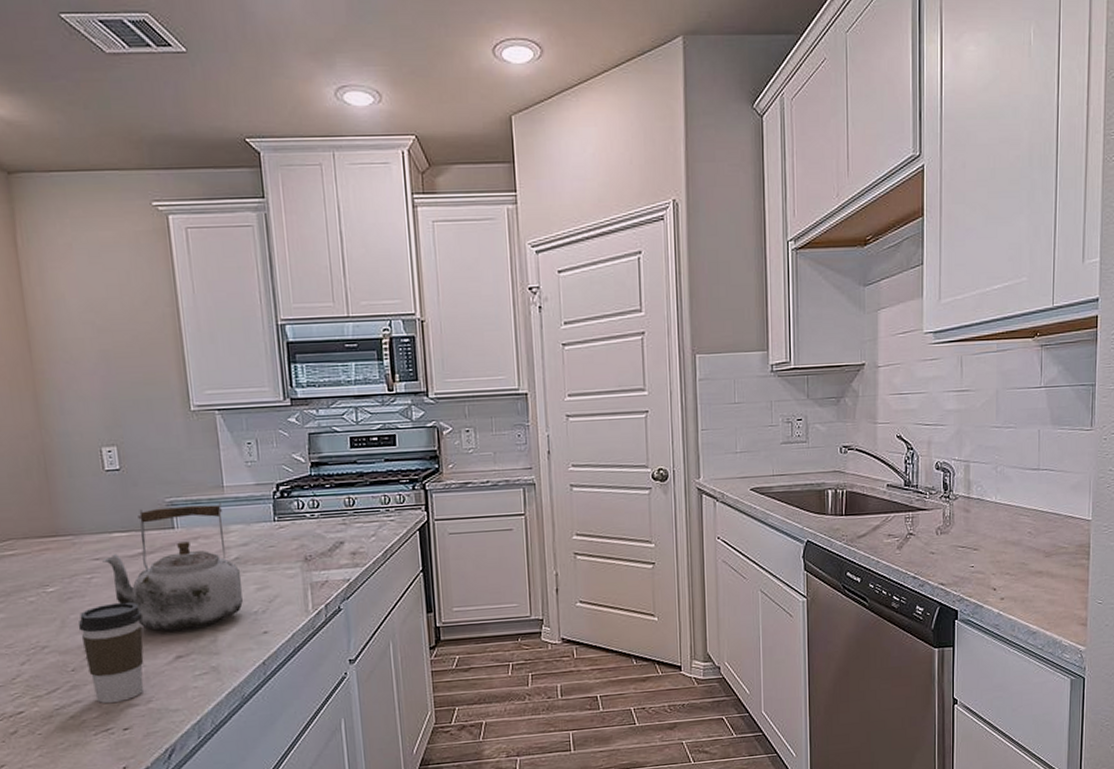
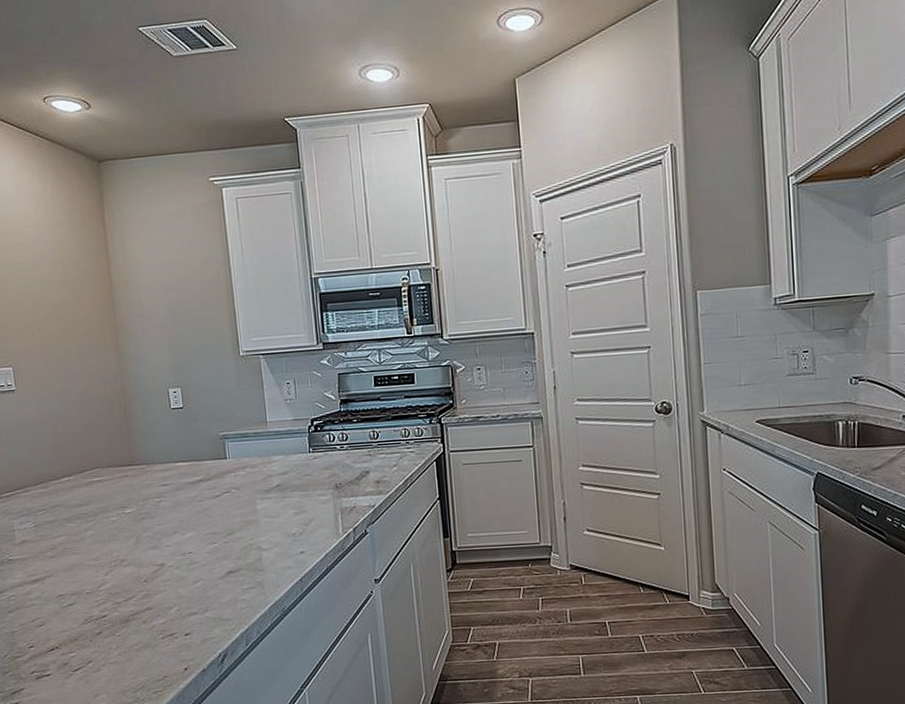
coffee cup: present [78,601,144,704] -> none [149,522,202,612]
kettle: present [102,501,243,632] -> none [169,435,283,550]

